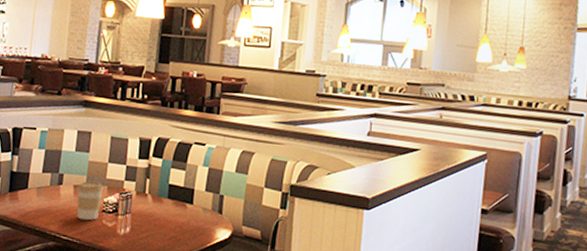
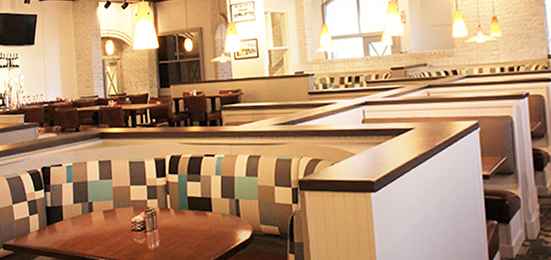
coffee cup: present [77,180,104,221] -> none [106,204,130,241]

